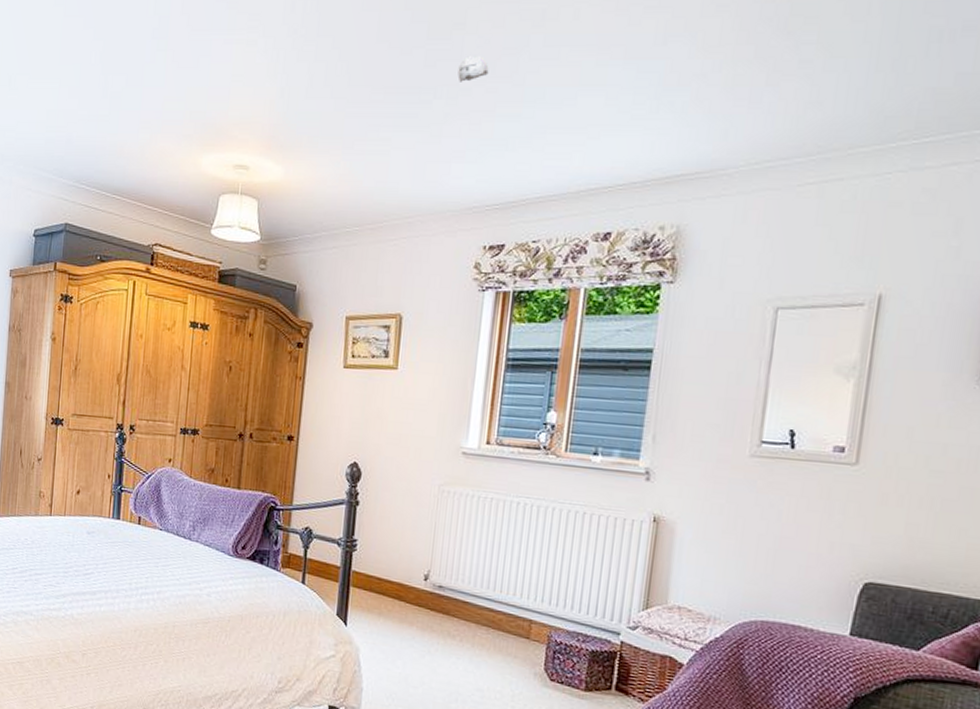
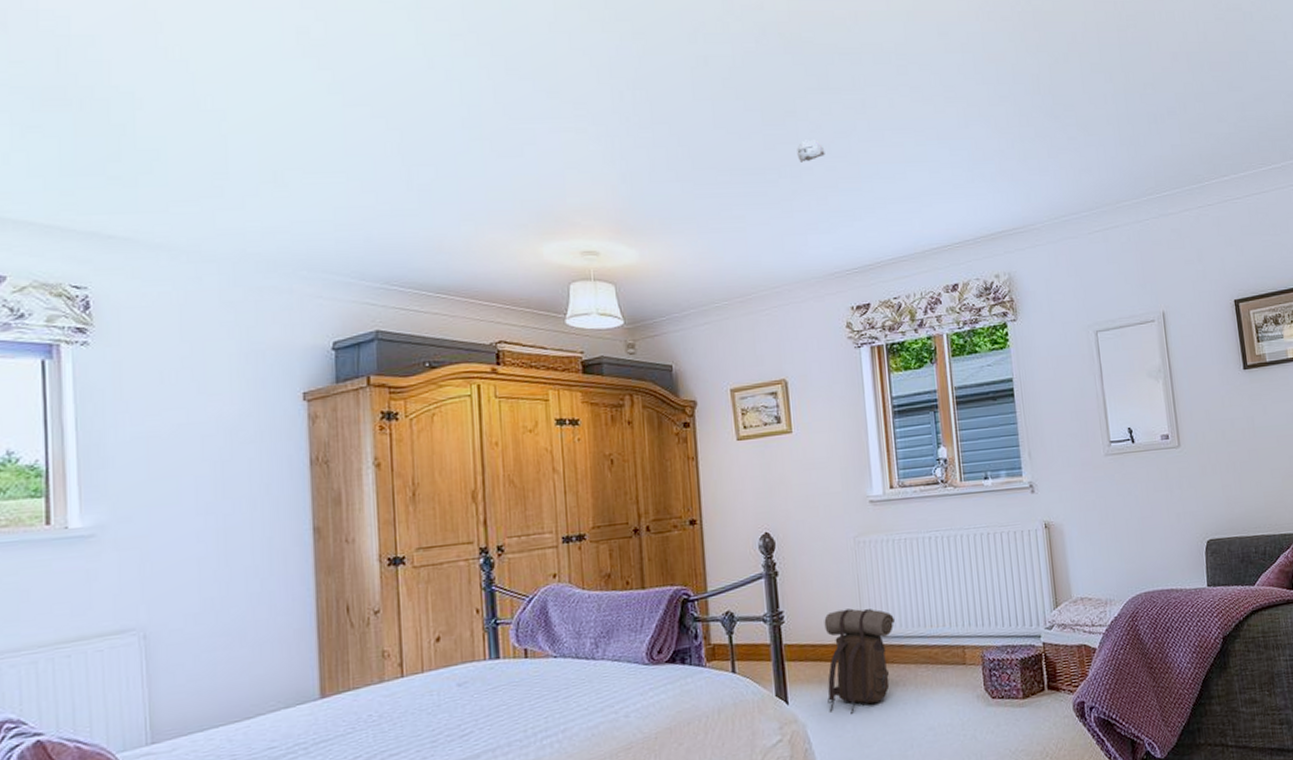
backpack: none [382,552,464,652] -> present [824,608,895,714]

